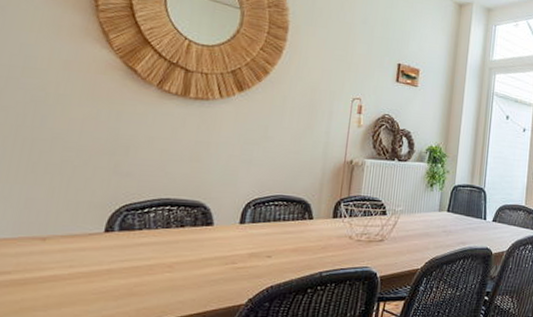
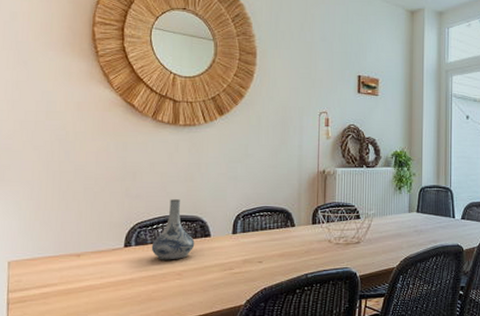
decorative vase: none [138,180,194,250] -> present [151,199,195,260]

